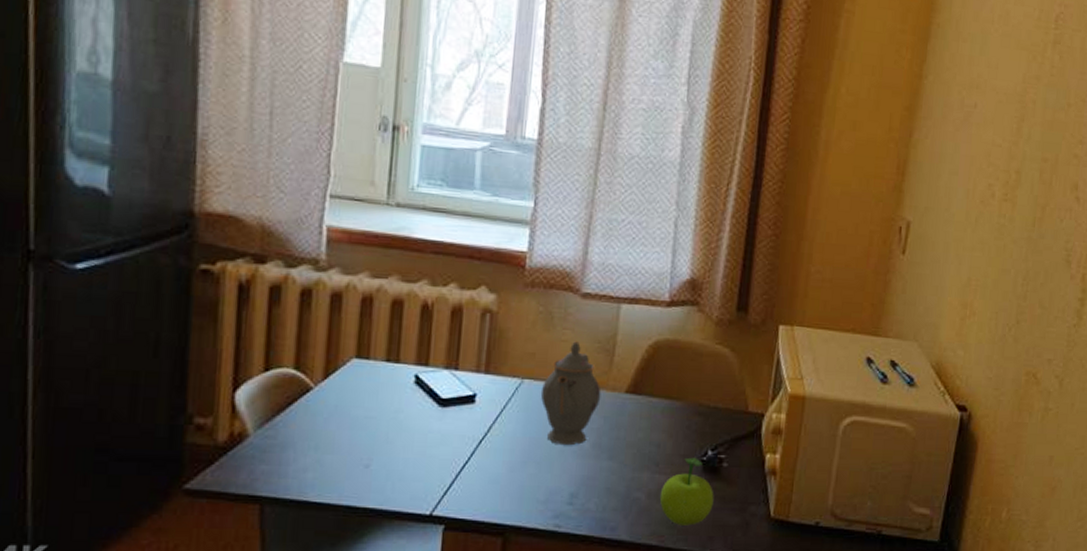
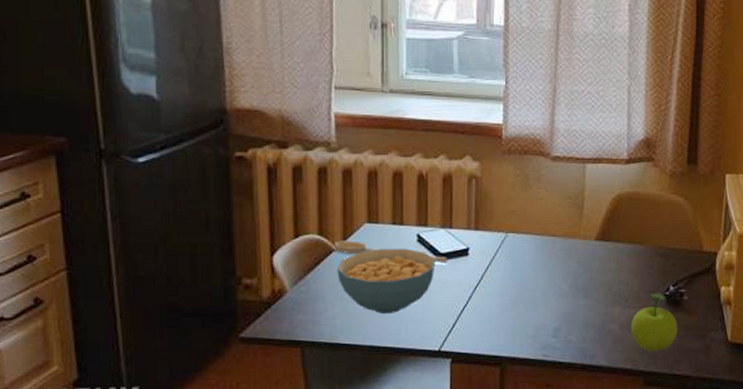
spoon: none [312,377,450,411] -> present [334,241,448,263]
cereal bowl: none [313,389,435,469] -> present [337,248,436,314]
teapot: present [540,341,601,446] -> none [523,198,574,288]

